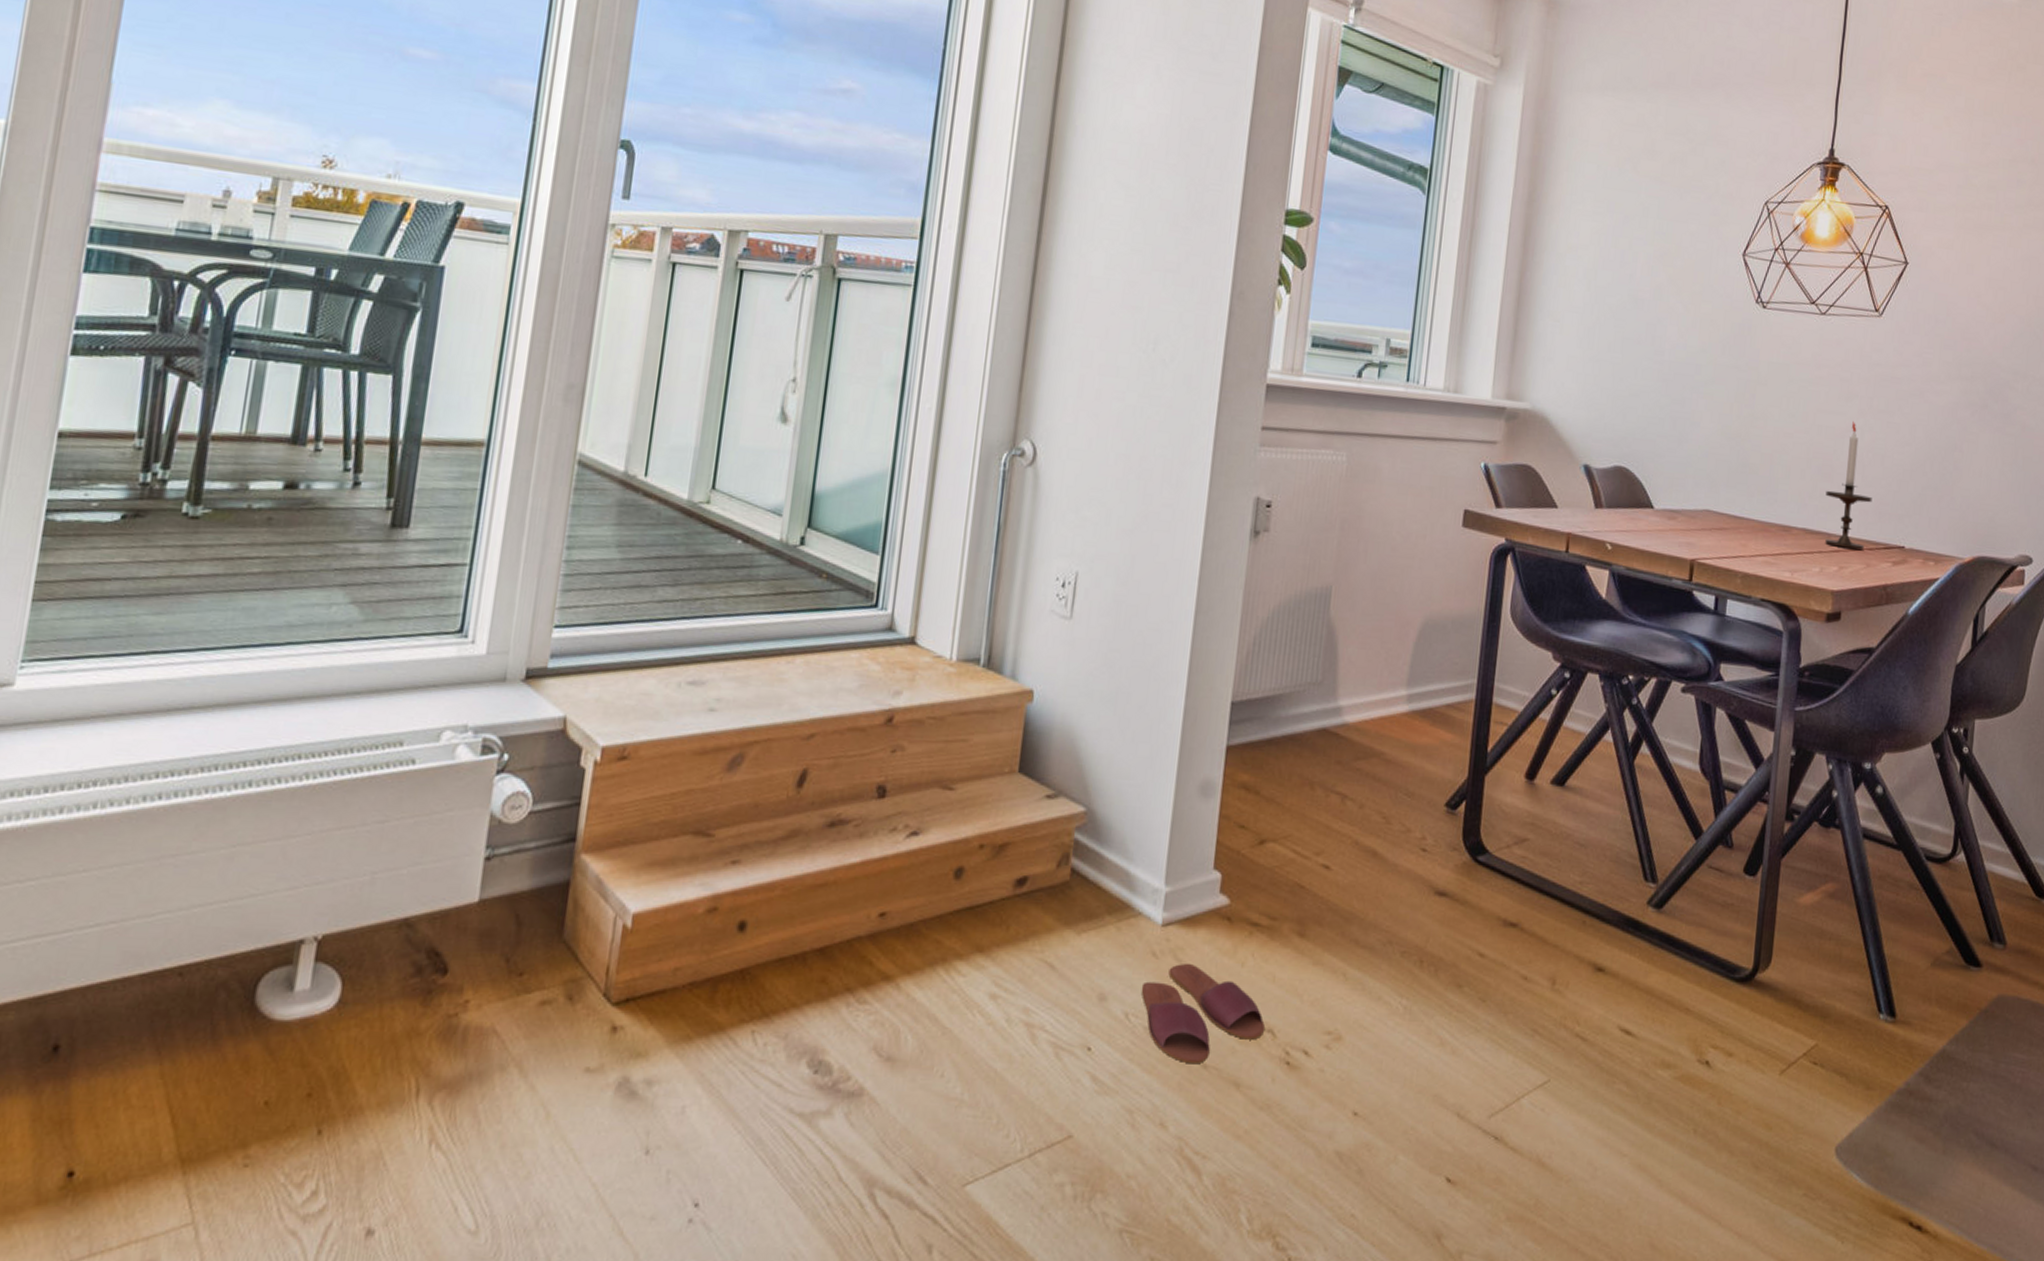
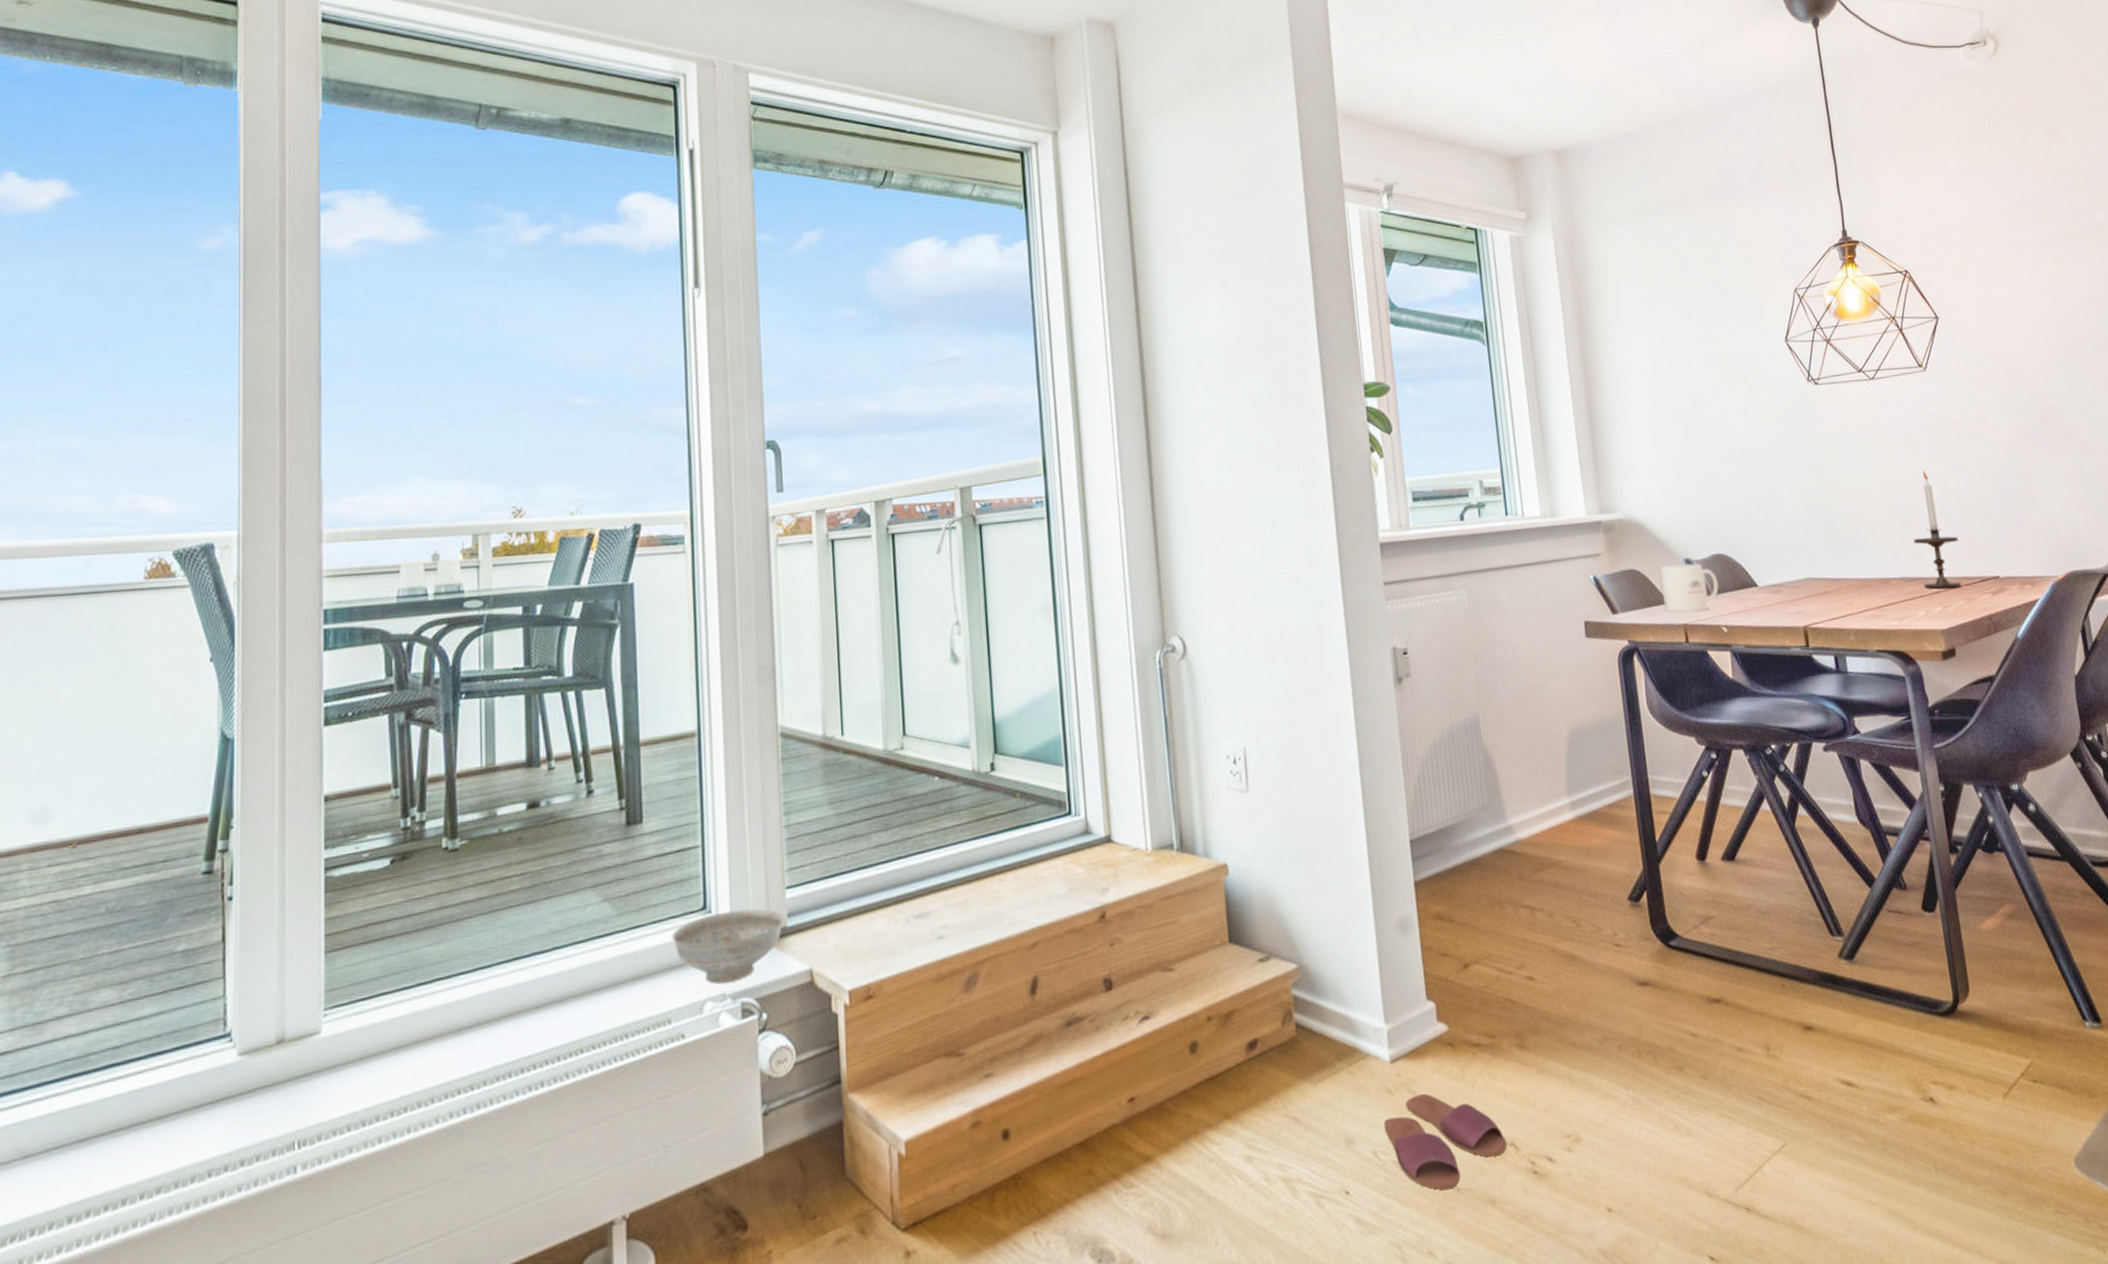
decorative bowl: none [419,639,547,715] -> present [671,908,785,984]
mug: none [1551,467,1614,524] -> present [1660,563,1719,613]

